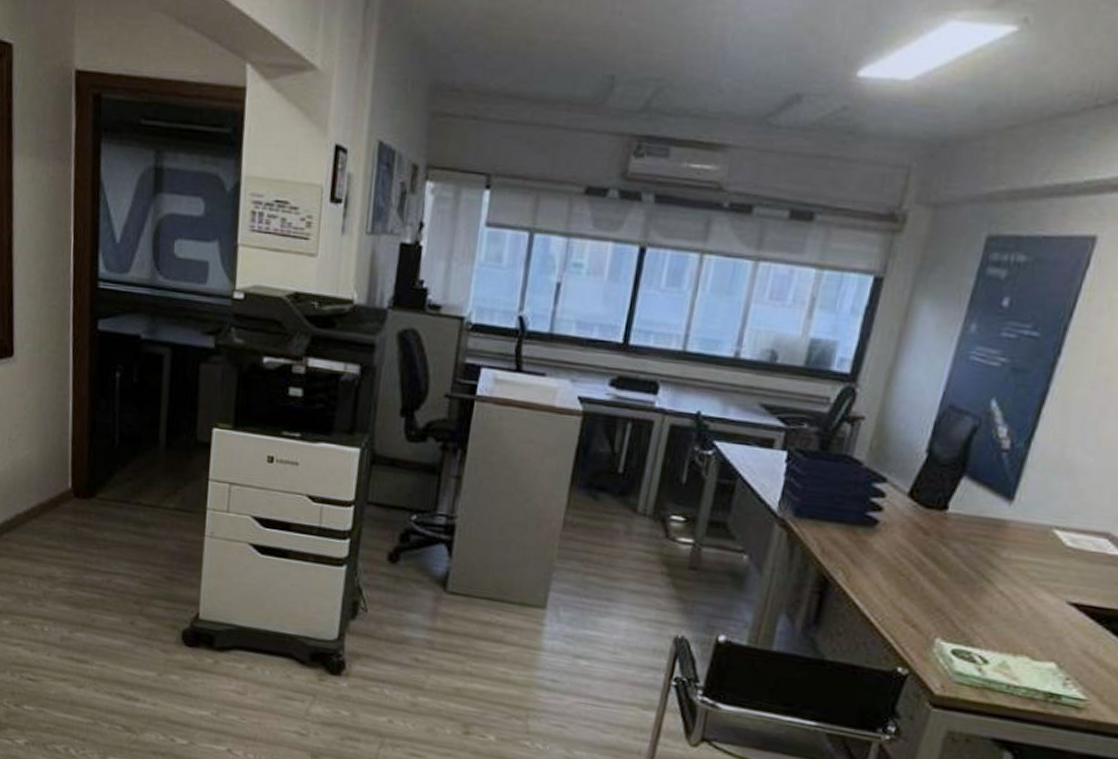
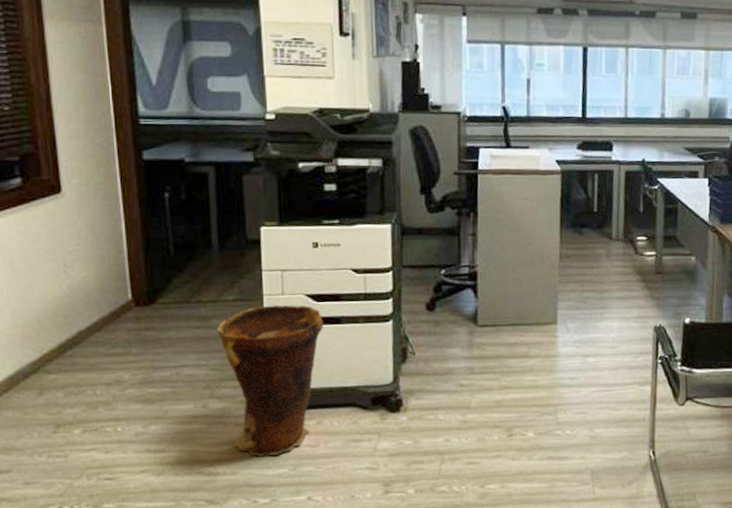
trash bin: none [154,521,269,695] -> present [217,305,324,458]

